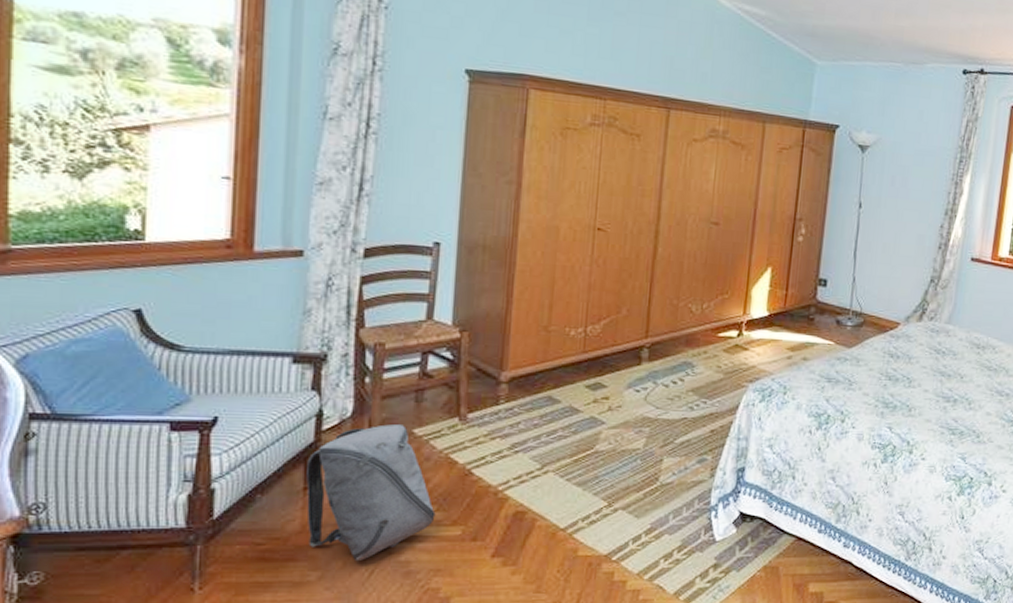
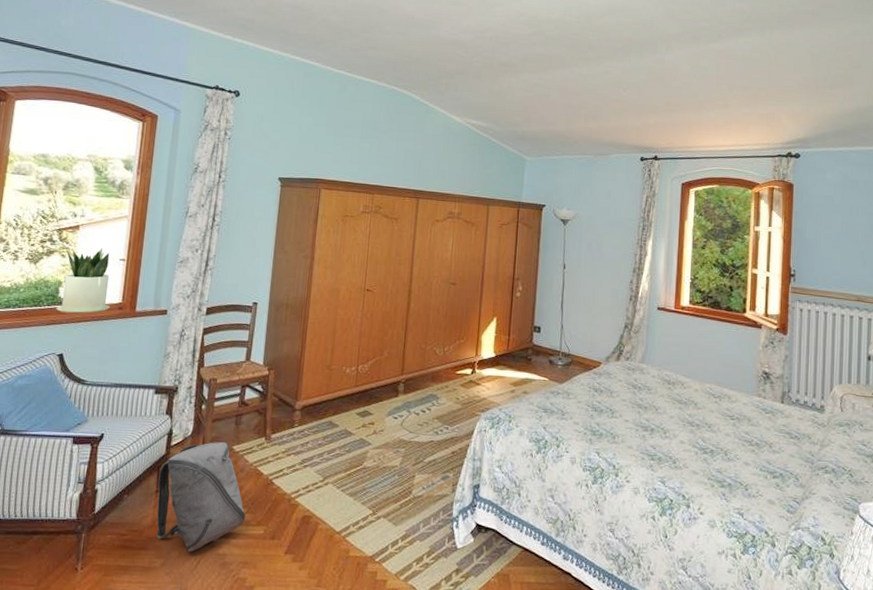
planter: none [123,159,213,255] -> present [56,248,111,315]

